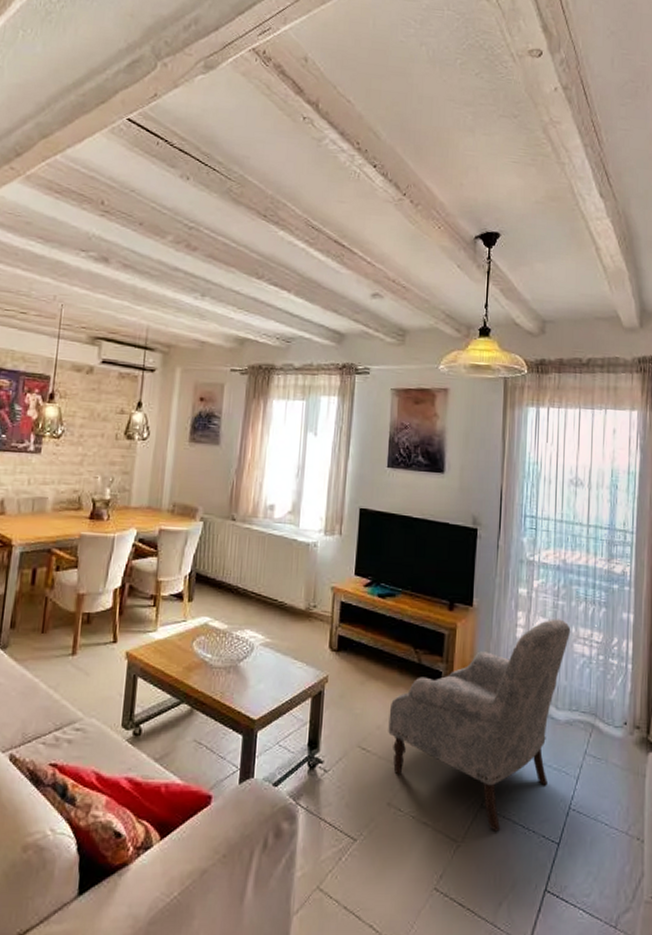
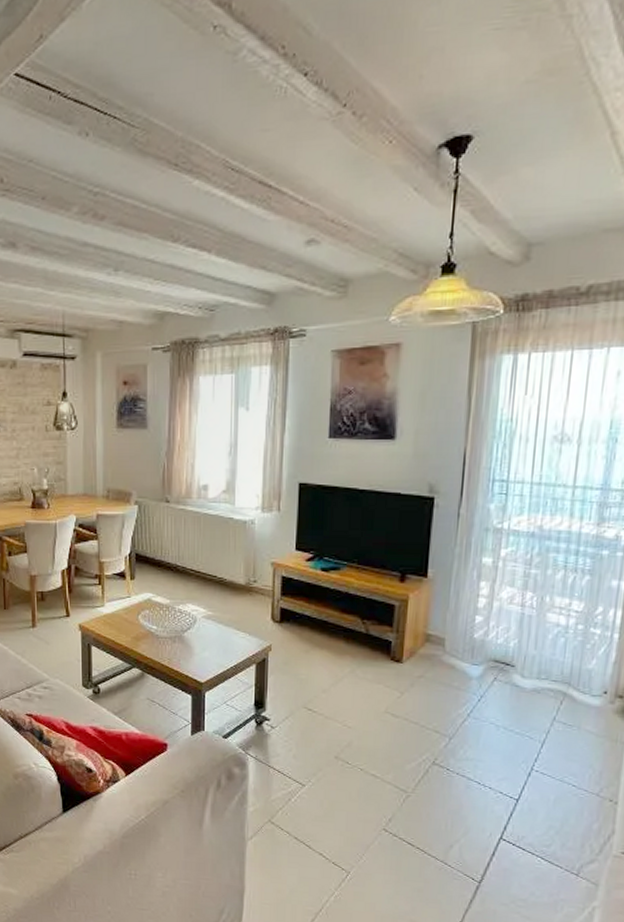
armchair: present [388,619,570,832] -> none [334,588,543,786]

